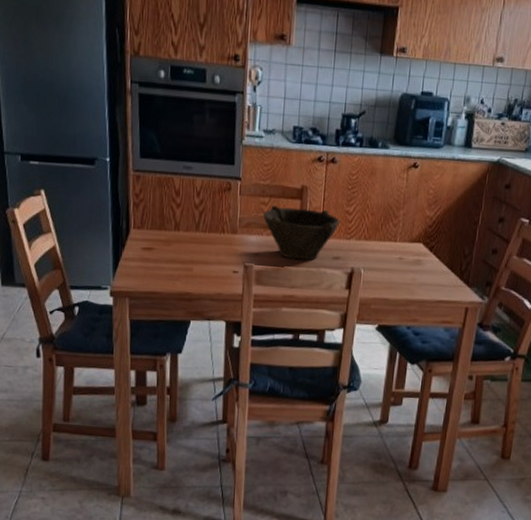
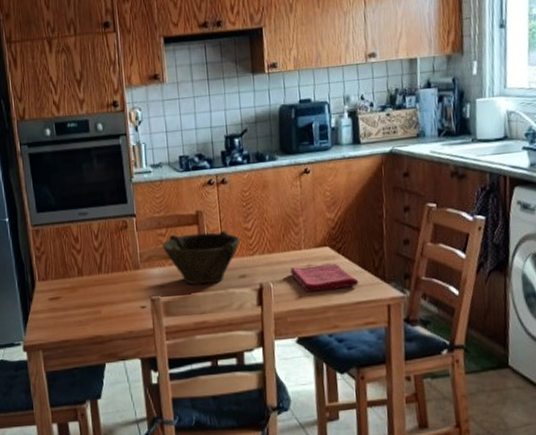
dish towel: none [382,258,444,285] -> present [290,263,359,293]

